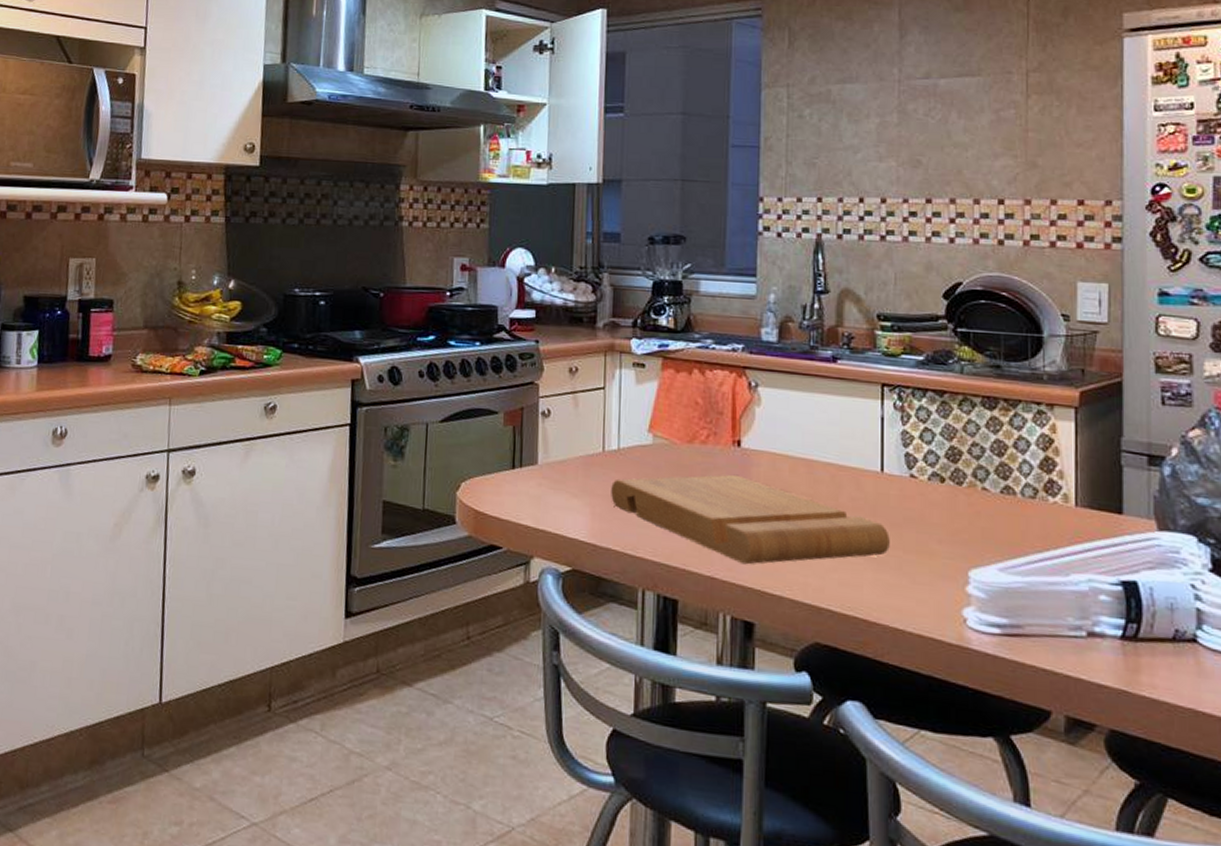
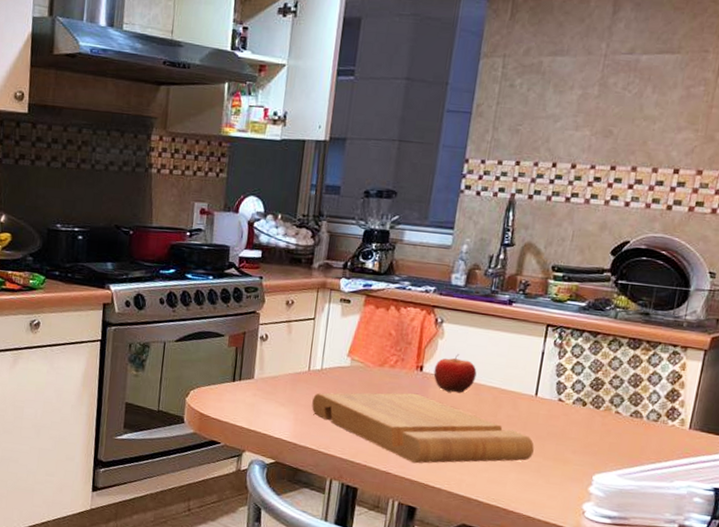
fruit: none [754,424,806,473] -> present [433,354,477,393]

